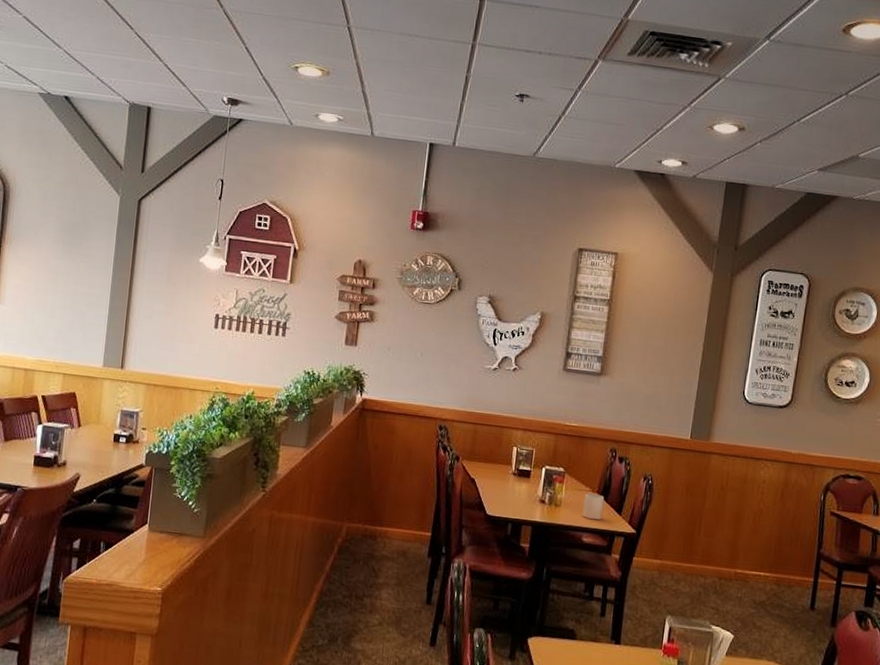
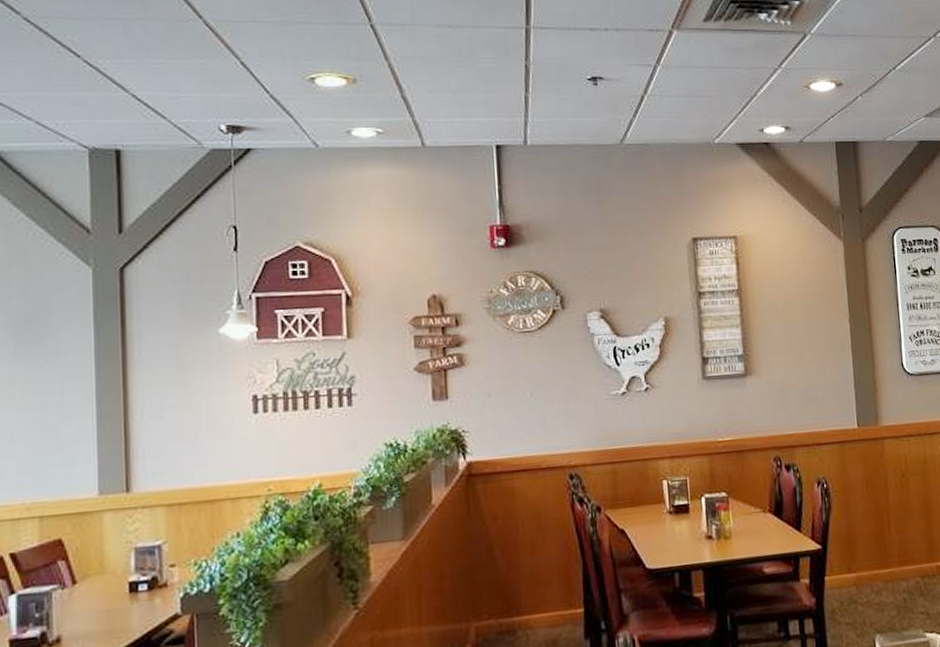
mug: present [582,493,605,520] -> none [756,513,781,545]

